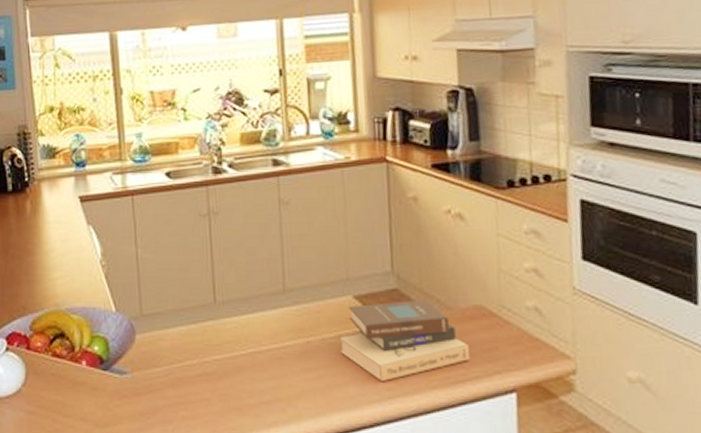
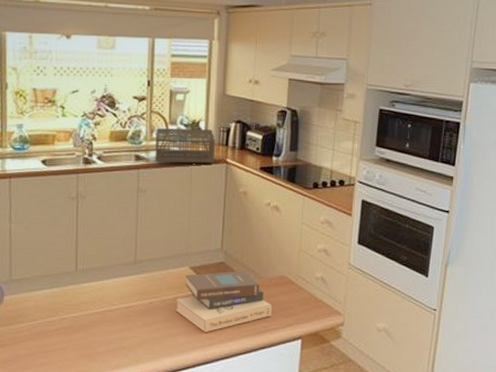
dish rack: none [294,122,372,169] -> present [155,128,216,165]

